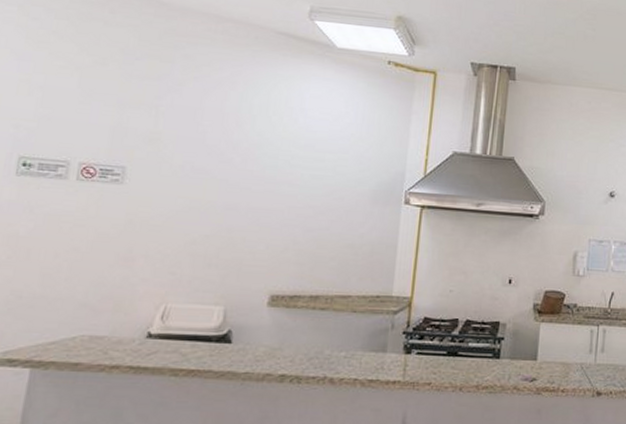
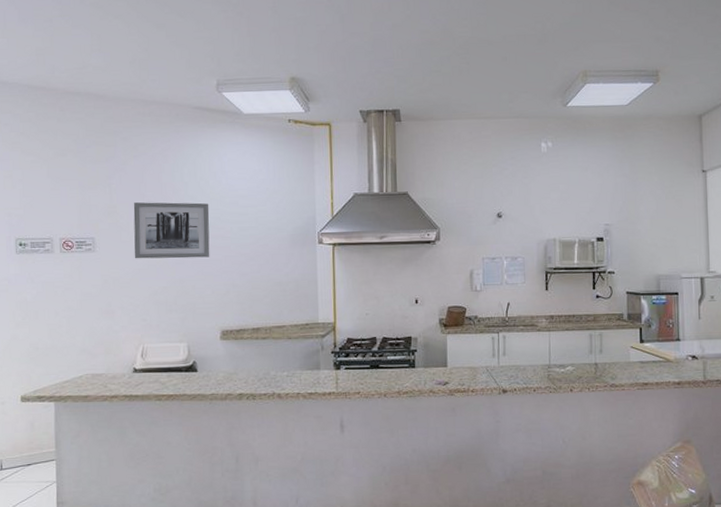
wall art: none [173,131,279,206] -> present [133,202,210,259]

